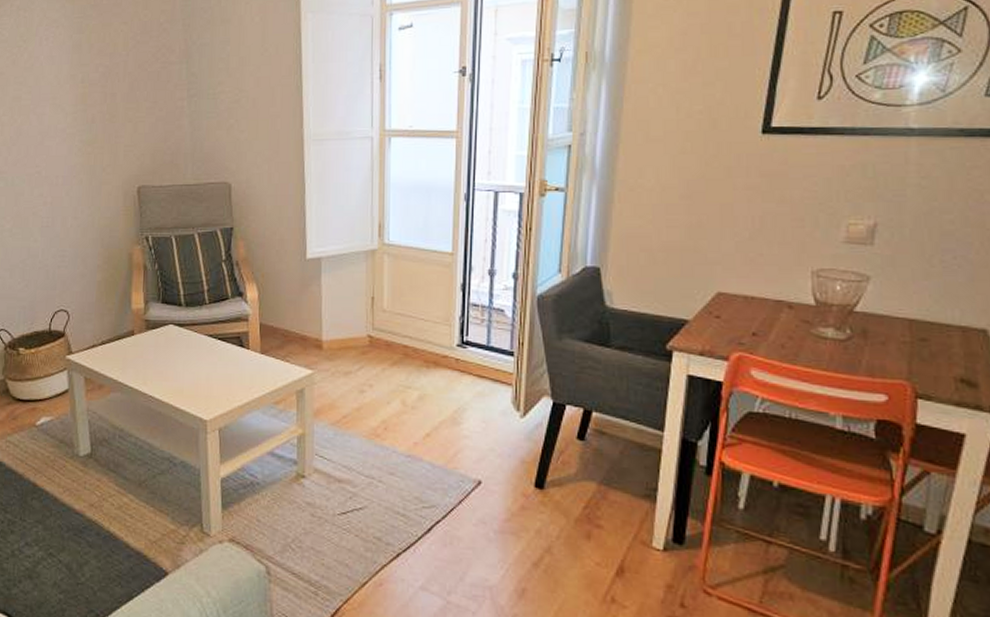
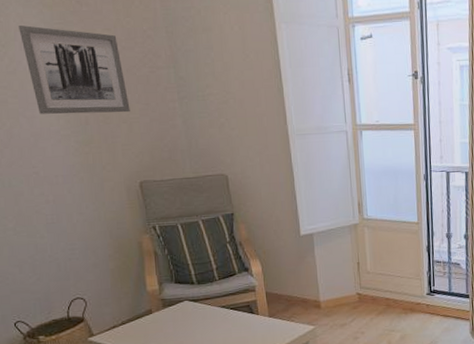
wall art: none [41,20,137,112] -> present [18,25,130,114]

